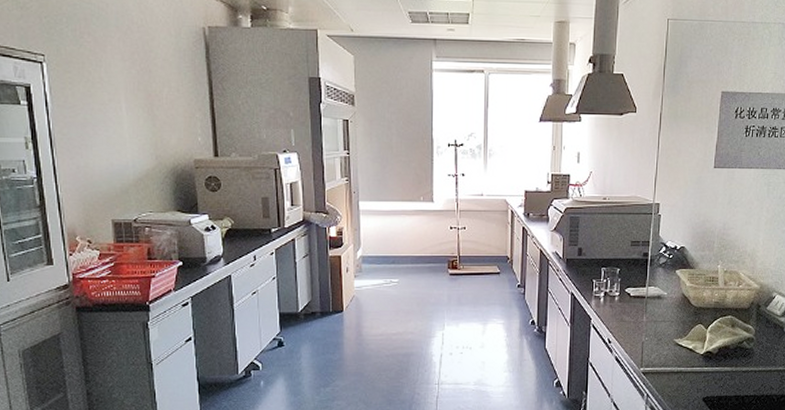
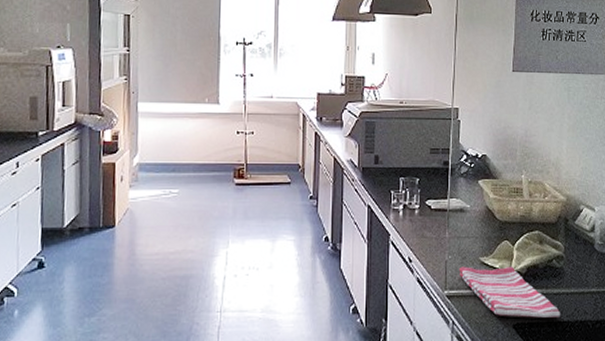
dish towel: none [654,347,747,392] -> present [458,266,560,318]

